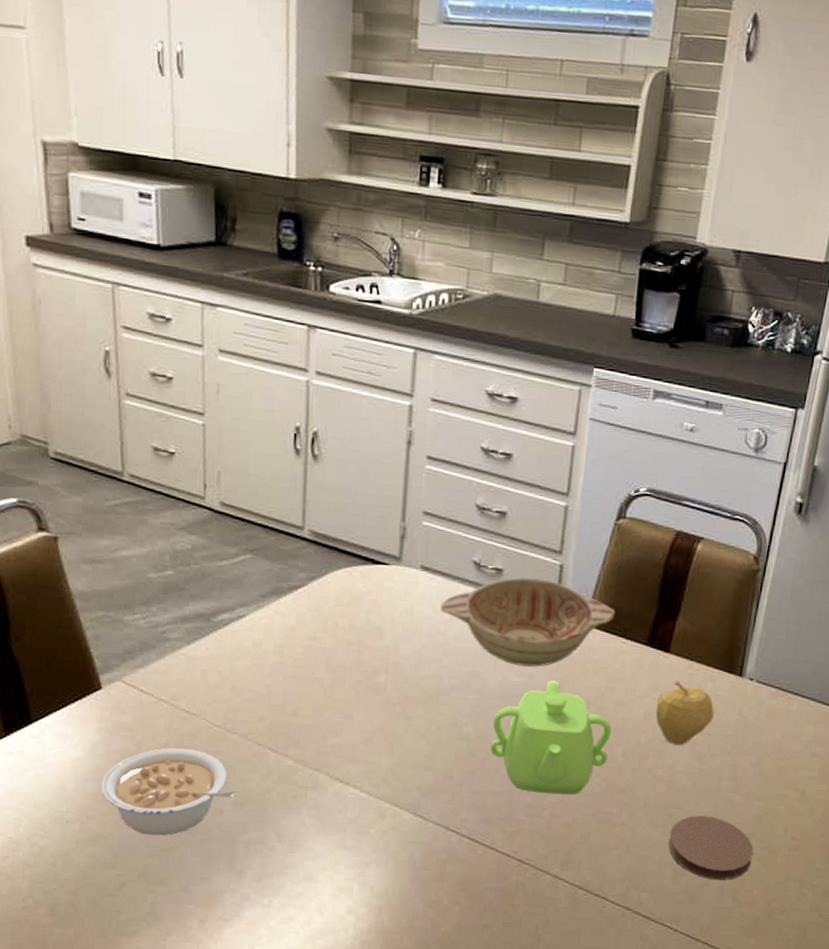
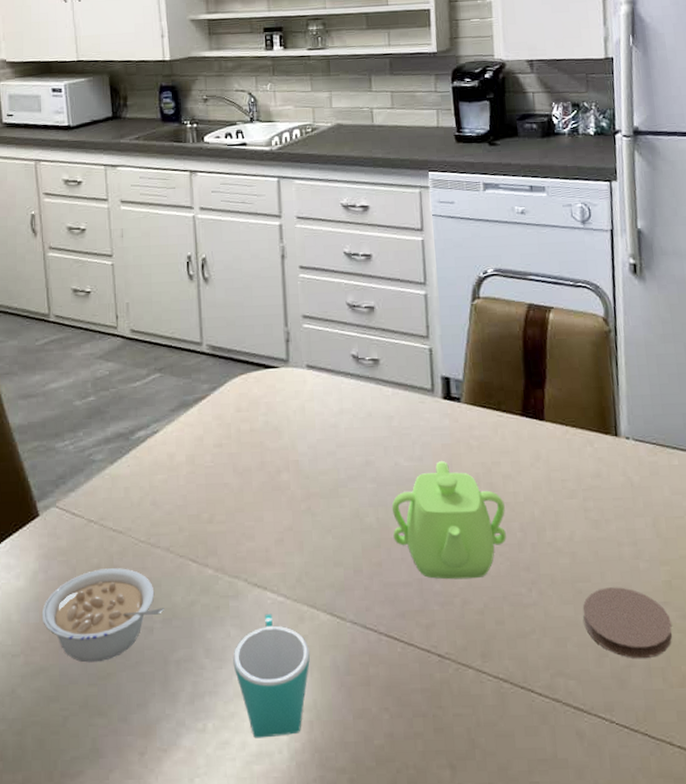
mug: none [306,807,387,917] -> present [233,613,310,738]
decorative bowl: present [440,577,616,667] -> none [328,364,487,450]
fruit: present [656,680,714,745] -> none [542,447,600,514]

